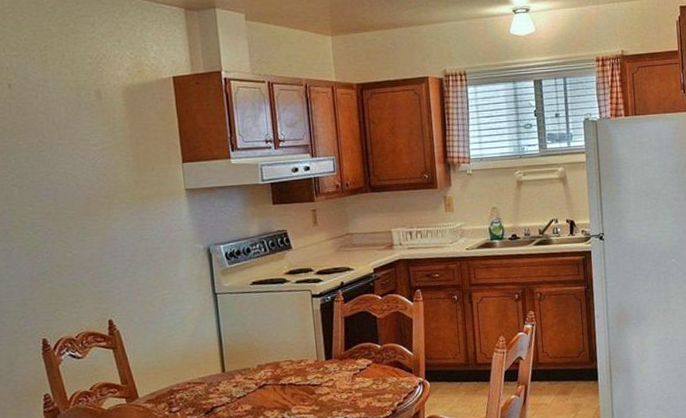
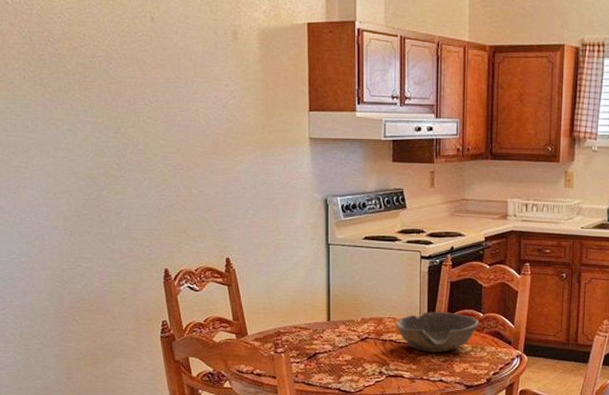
bowl: none [293,347,378,392] -> present [396,312,479,352]

